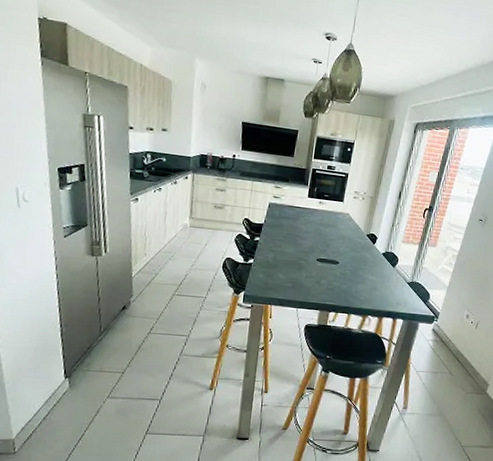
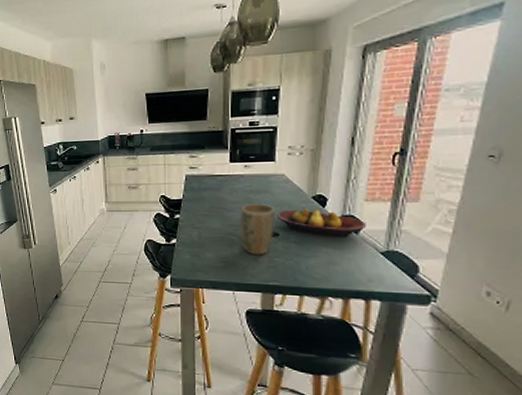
plant pot: none [308,235,339,279] -> present [240,204,276,256]
fruit bowl: none [338,243,401,270] -> present [276,208,366,238]

